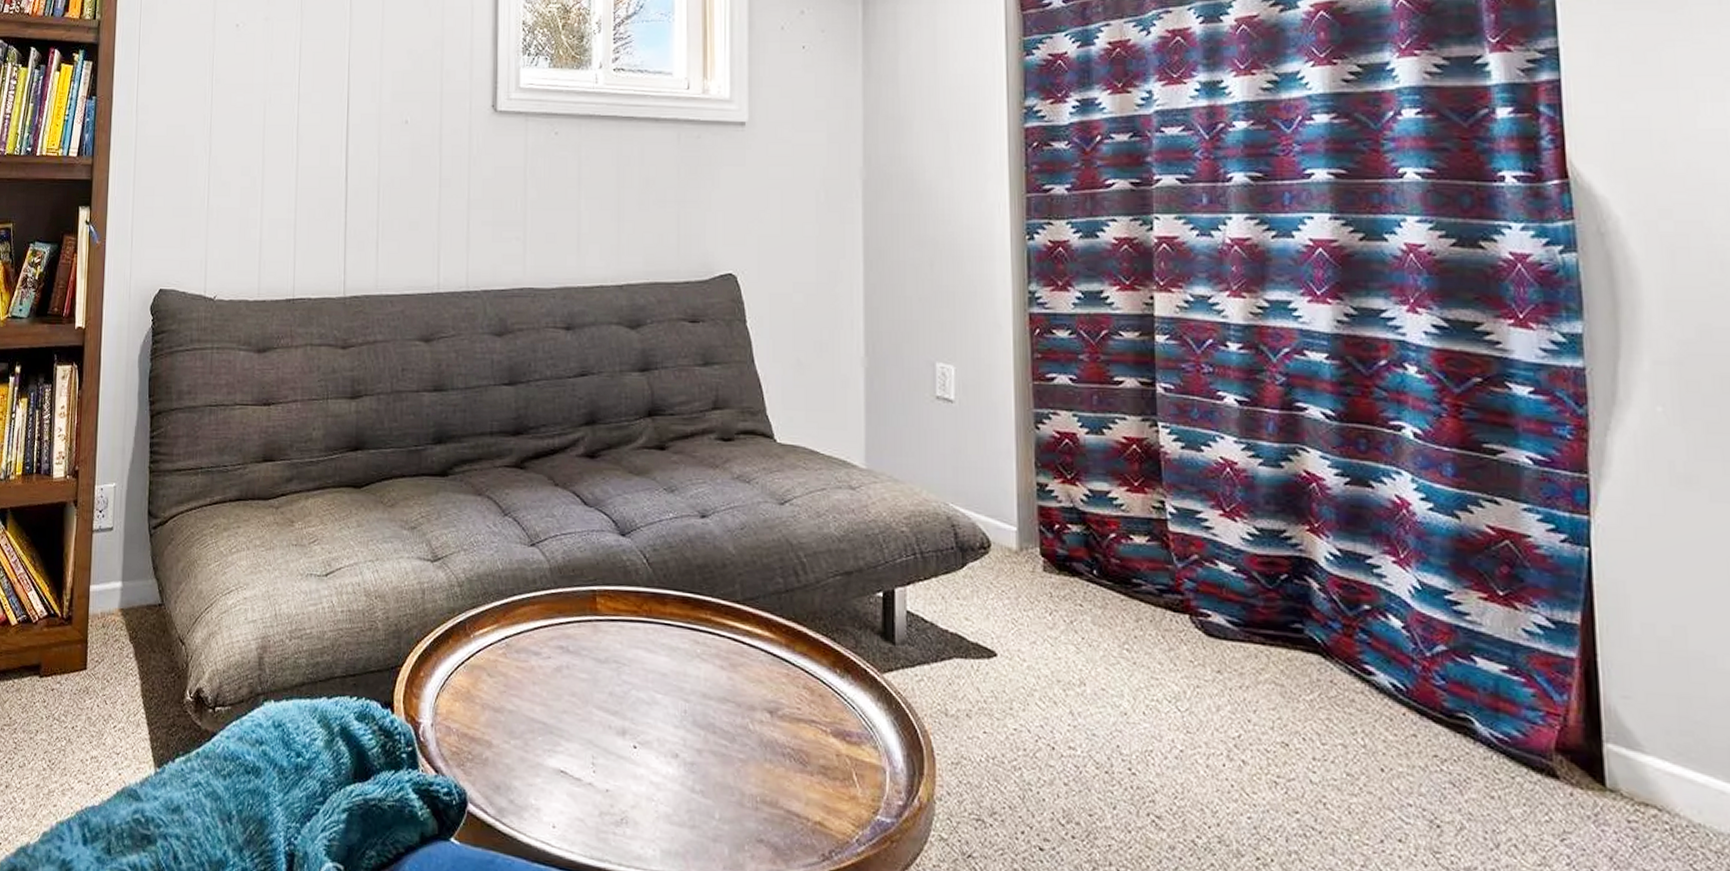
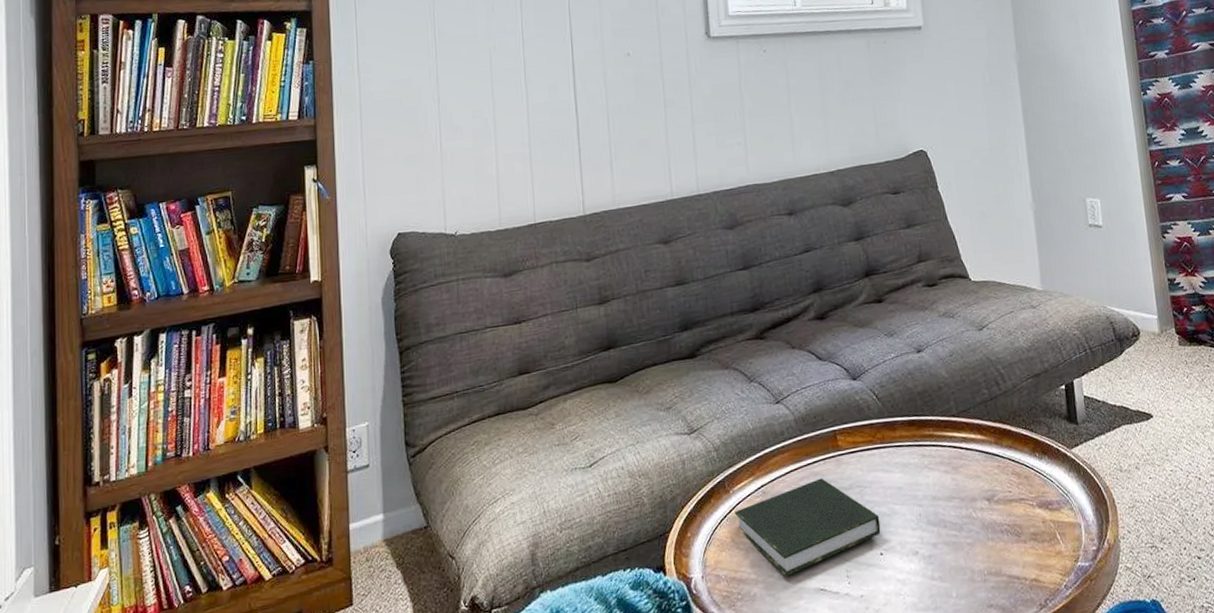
book: none [472,642,637,747] -> present [734,478,881,577]

